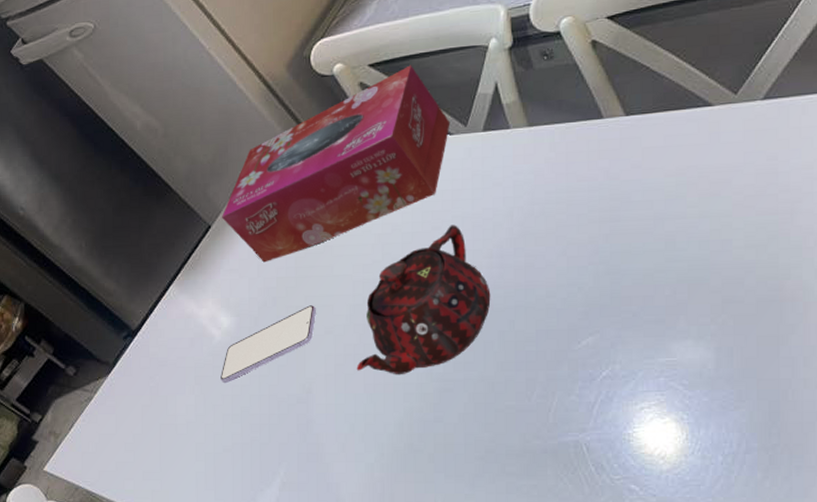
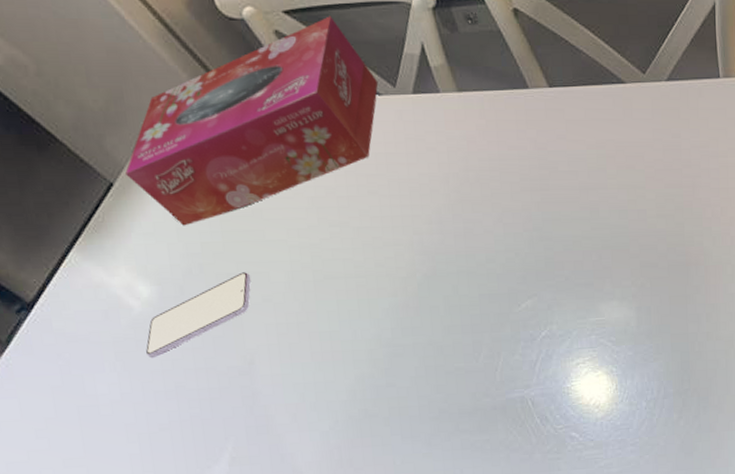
teapot: present [356,225,491,375] -> none [301,189,433,342]

